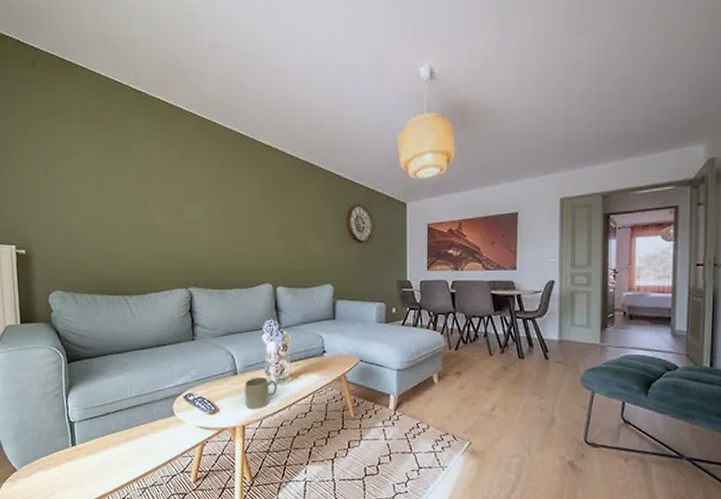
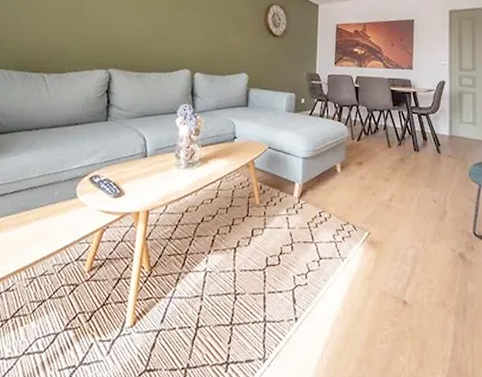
mug: present [244,376,277,409] -> none [151,160,186,194]

